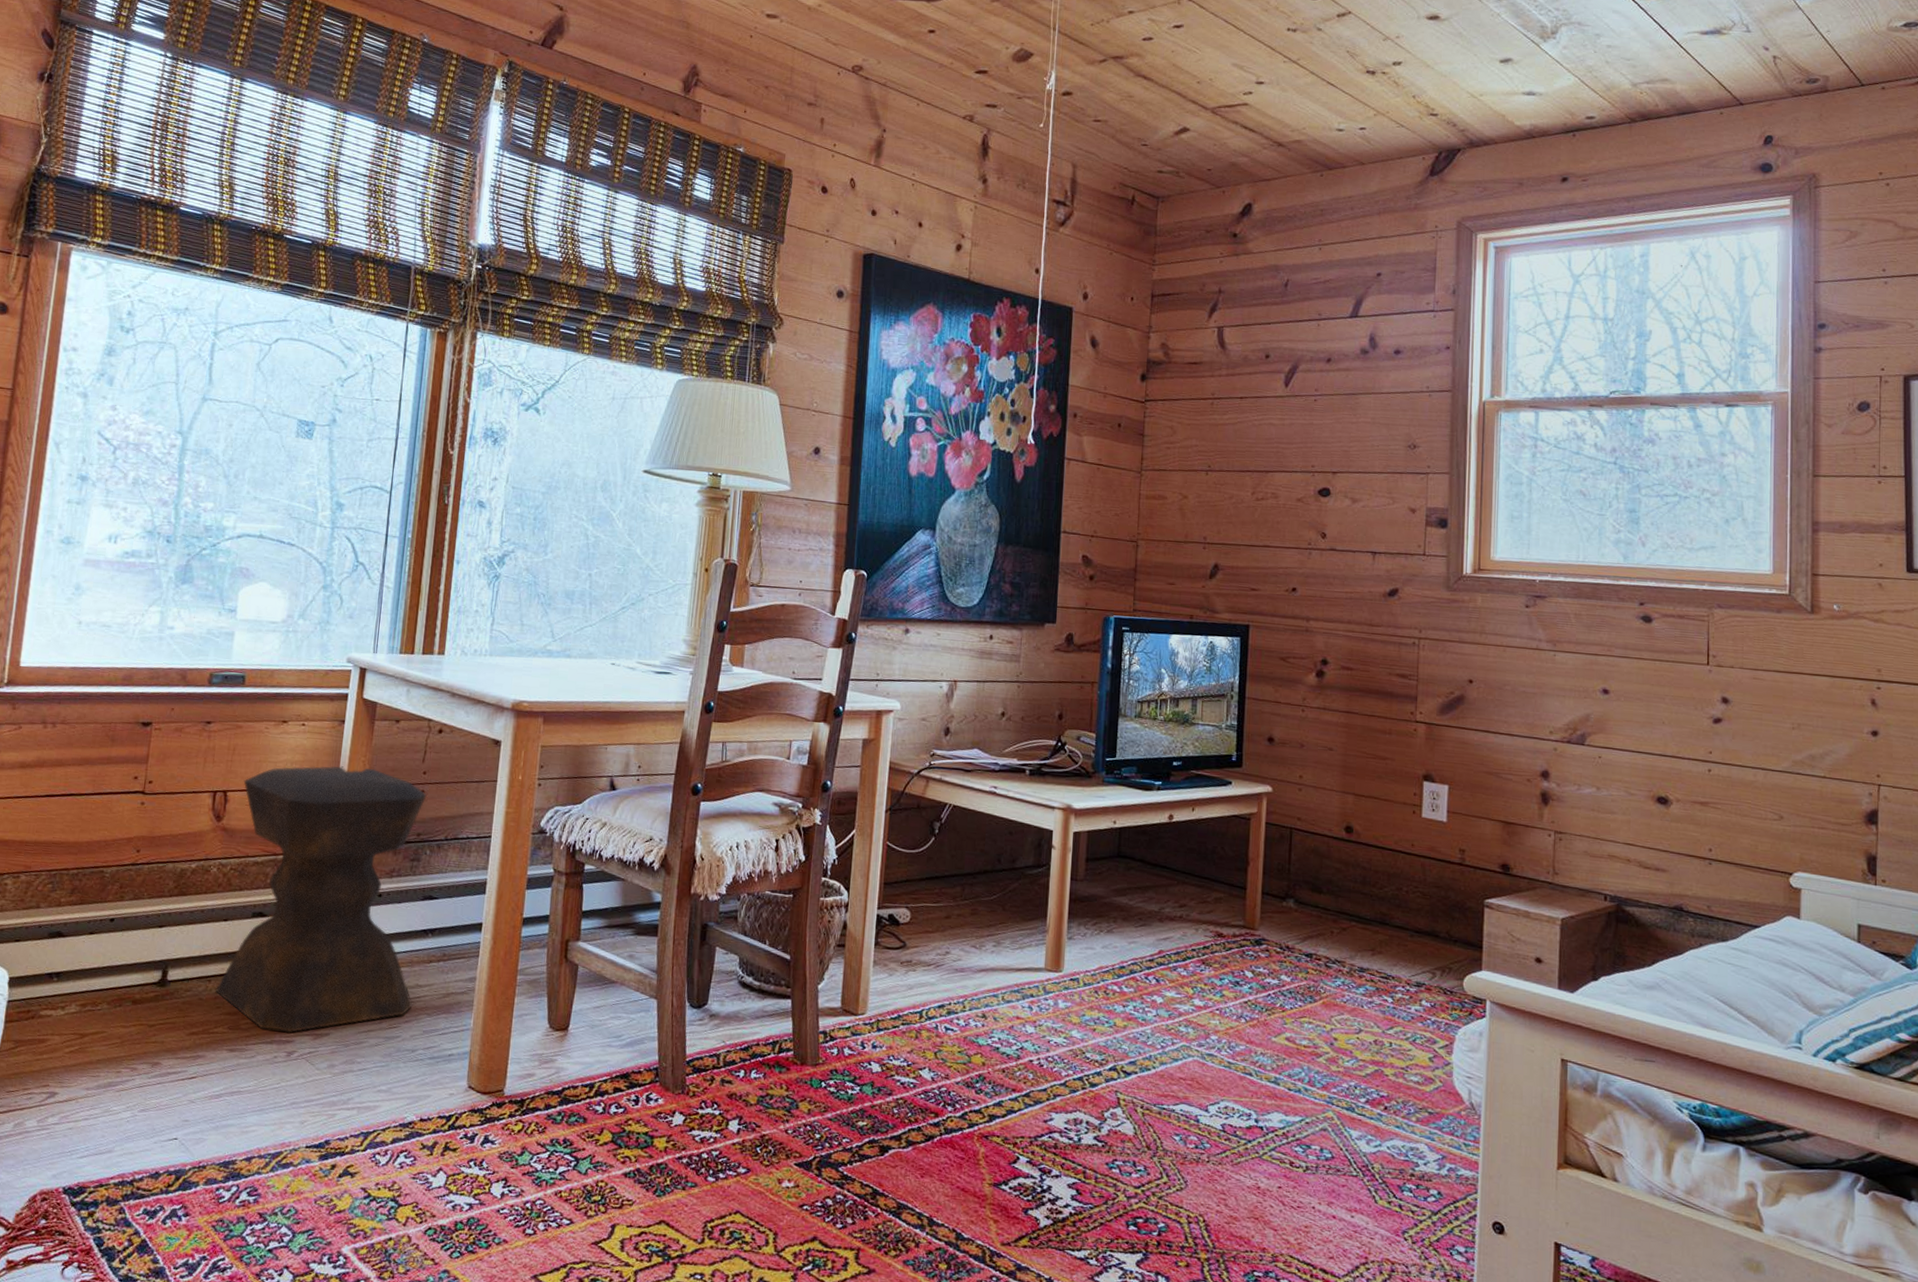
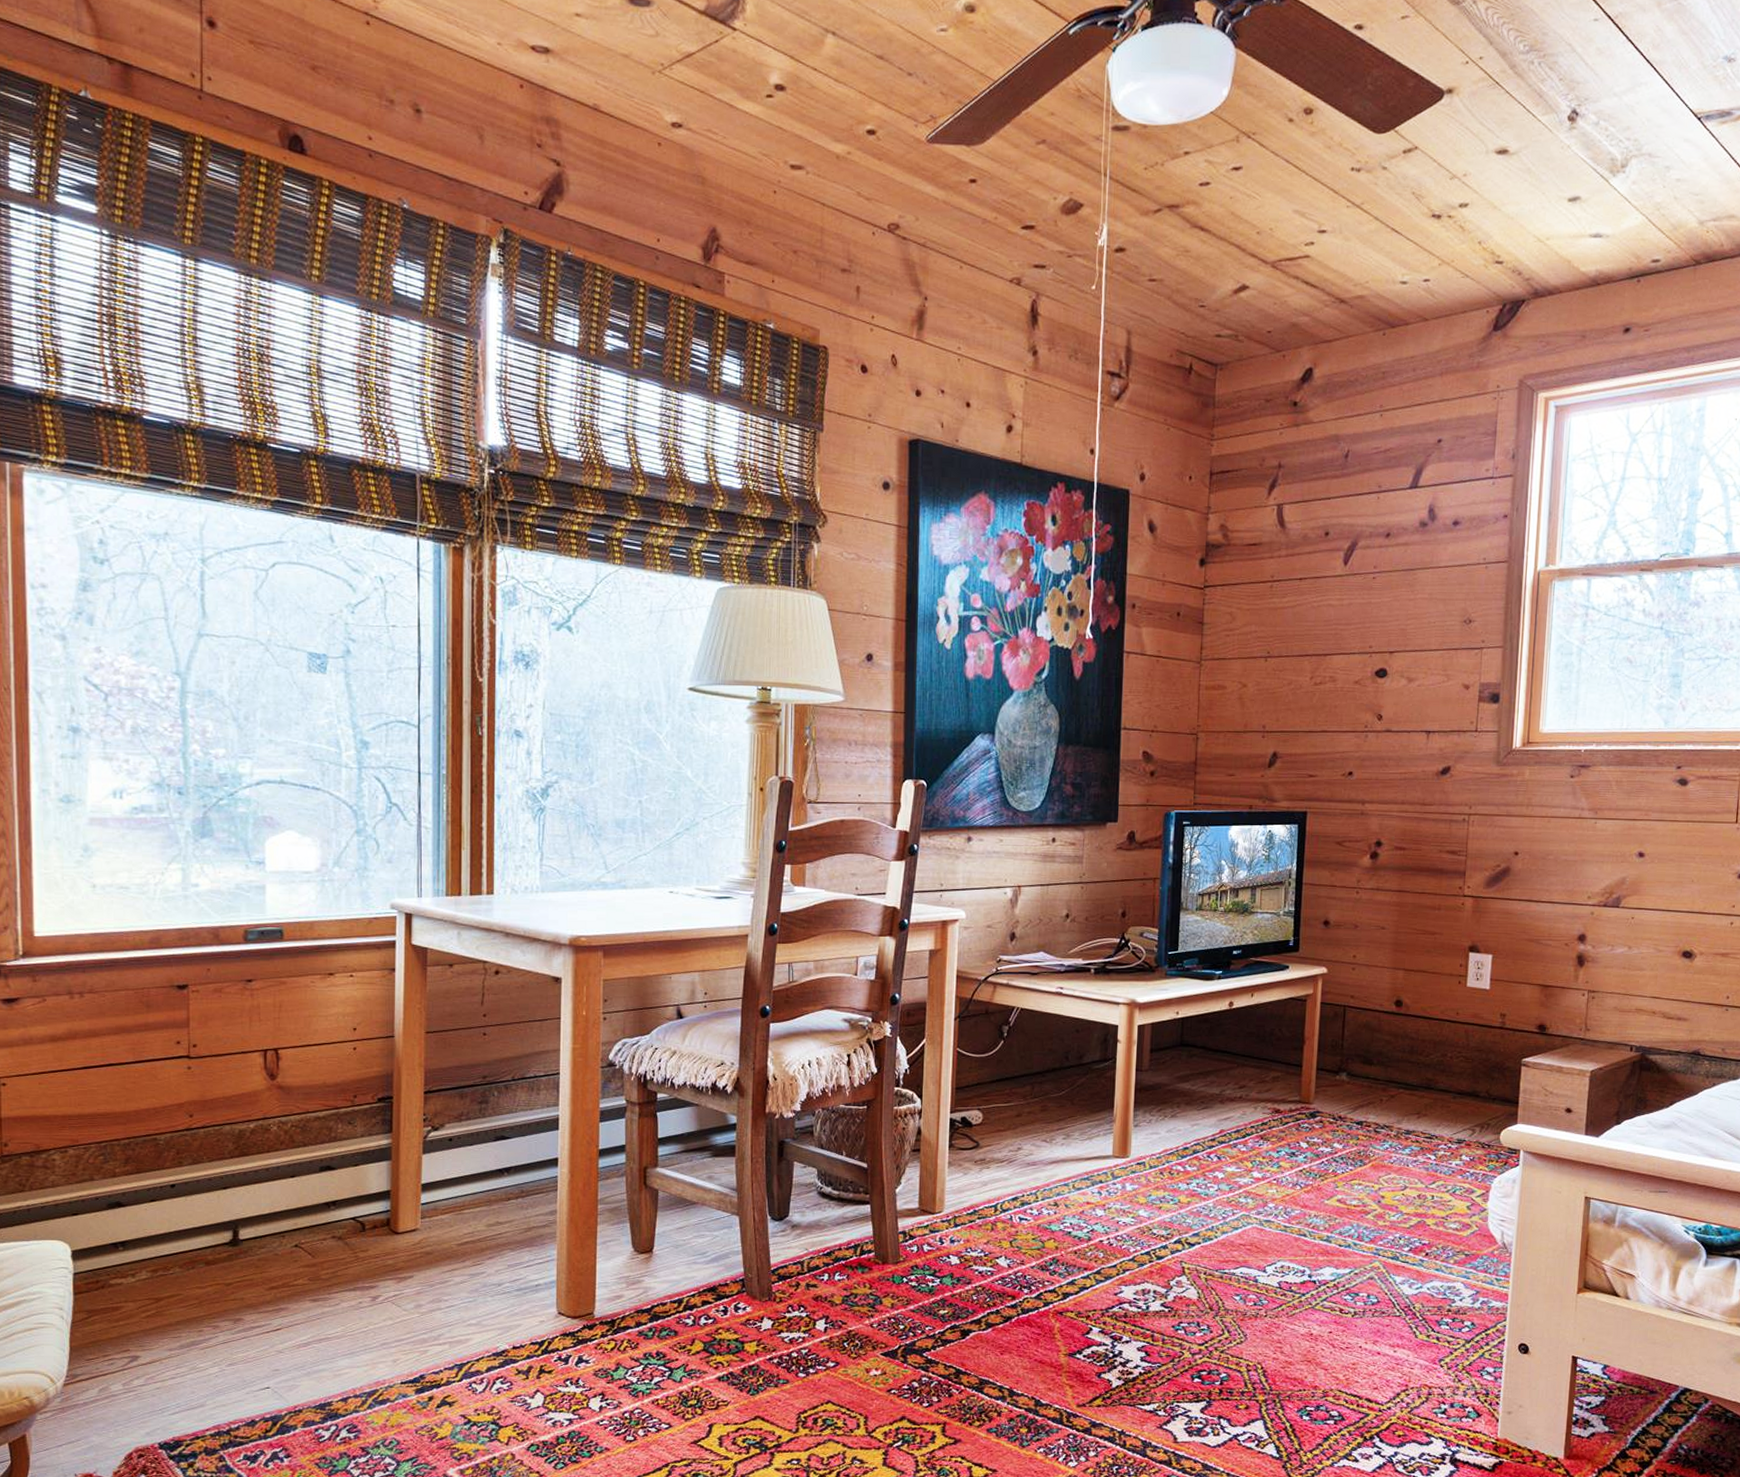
stool: present [215,765,427,1033] -> none [290,1015,495,1279]

